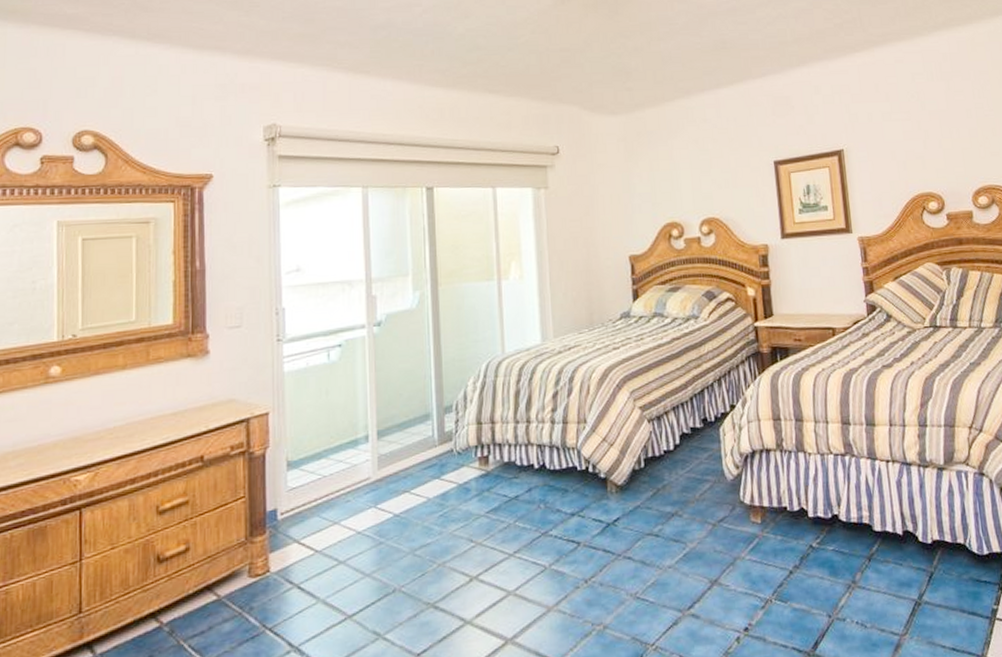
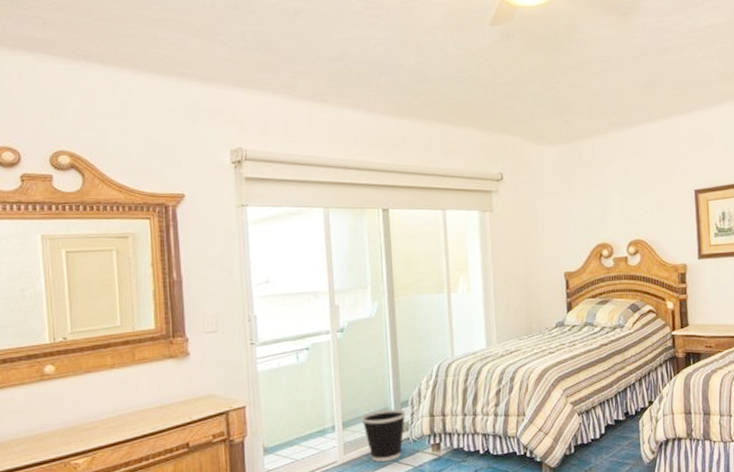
wastebasket: none [399,415,450,478] -> present [361,409,406,462]

